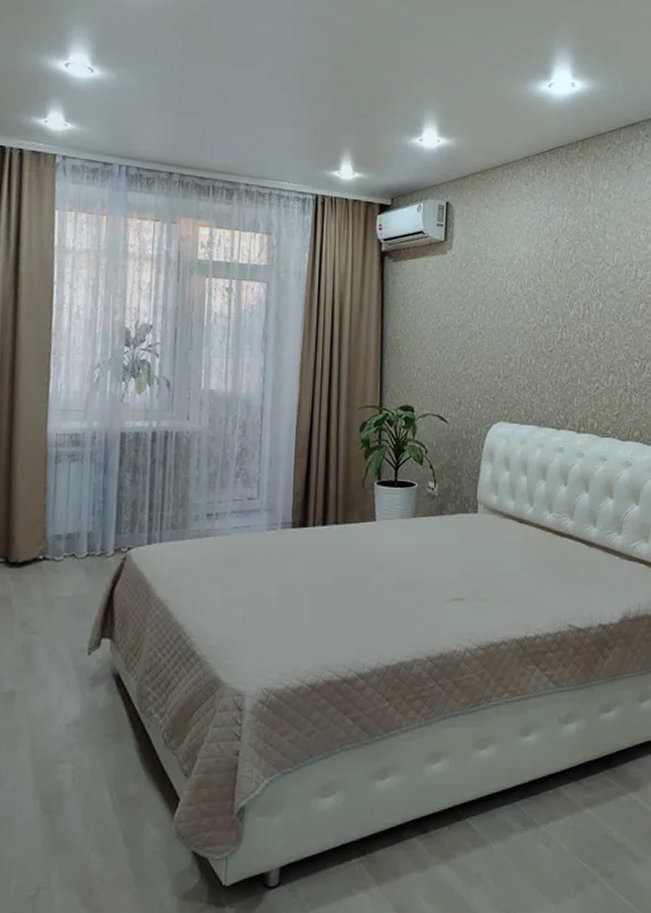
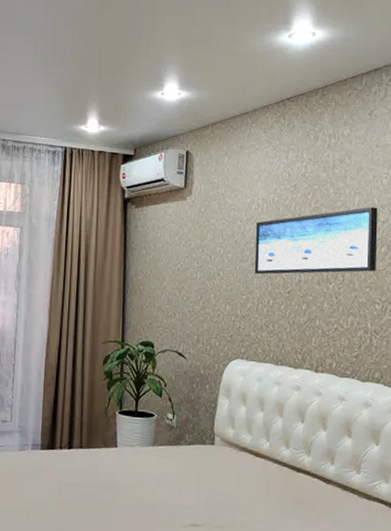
wall art: none [516,263,636,333] -> present [254,207,378,275]

